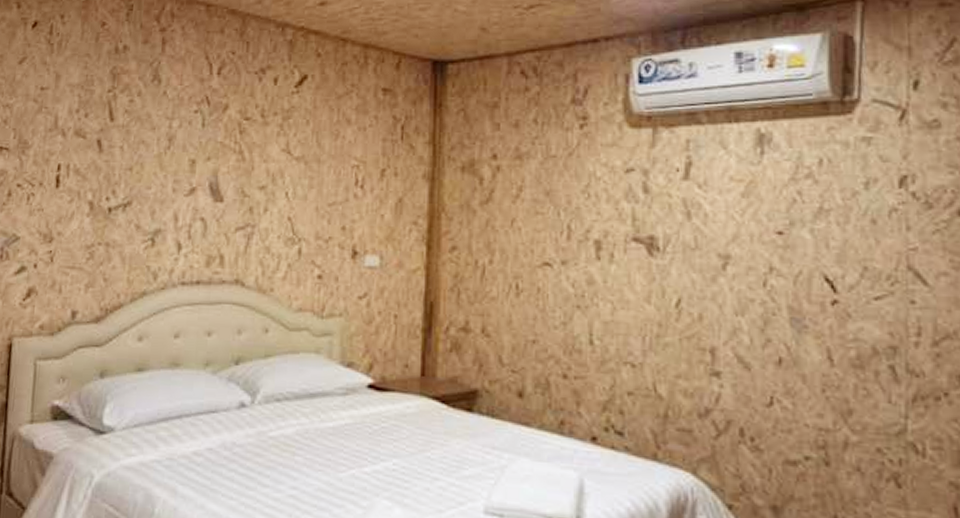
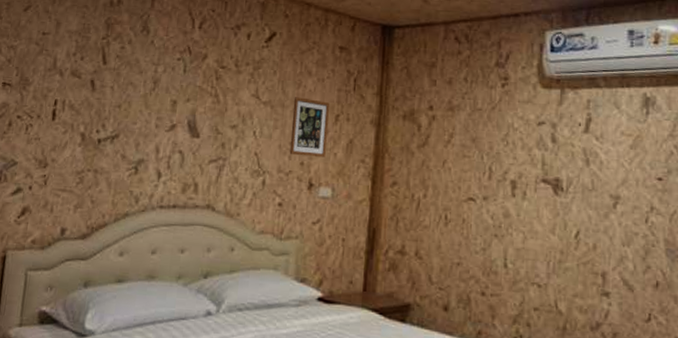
picture frame: none [328,150,373,220] -> present [289,97,329,157]

